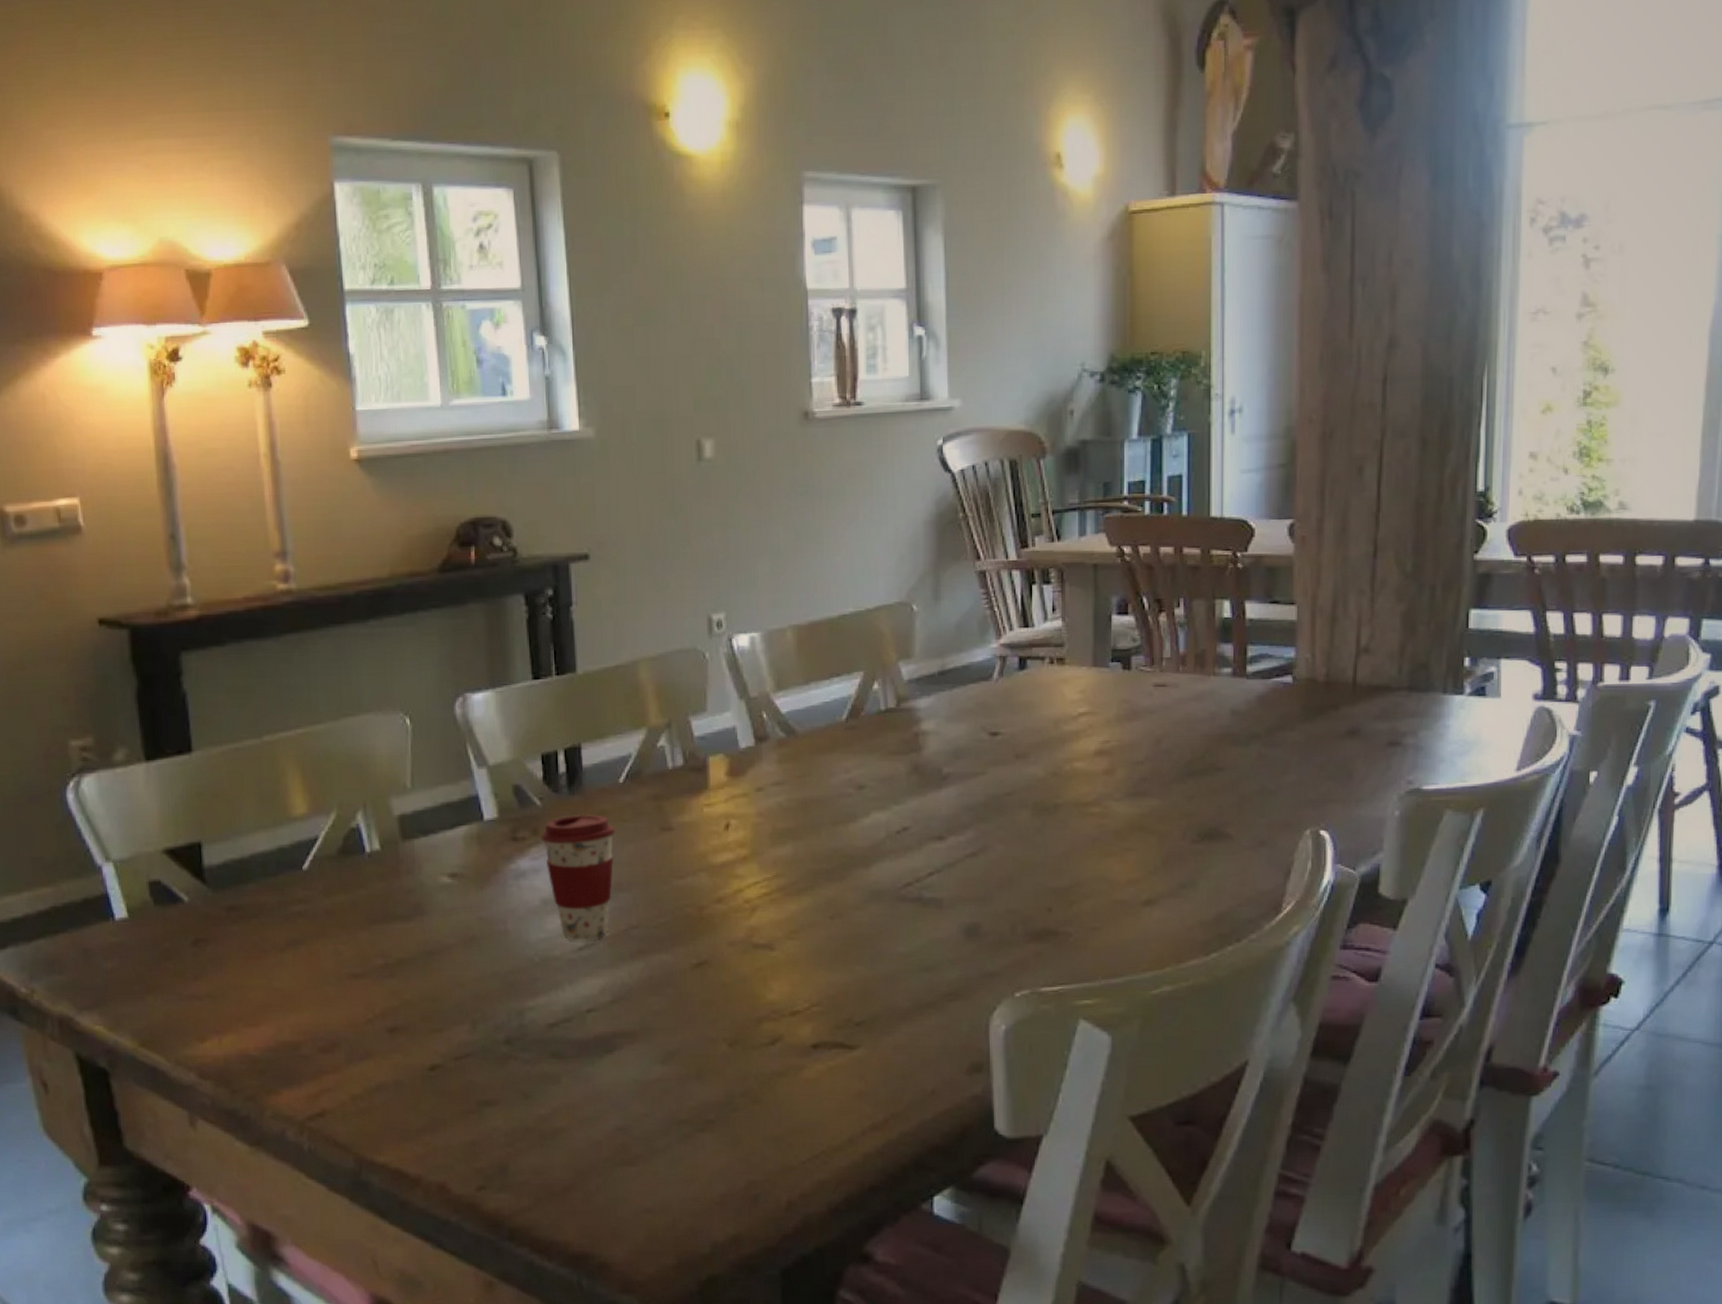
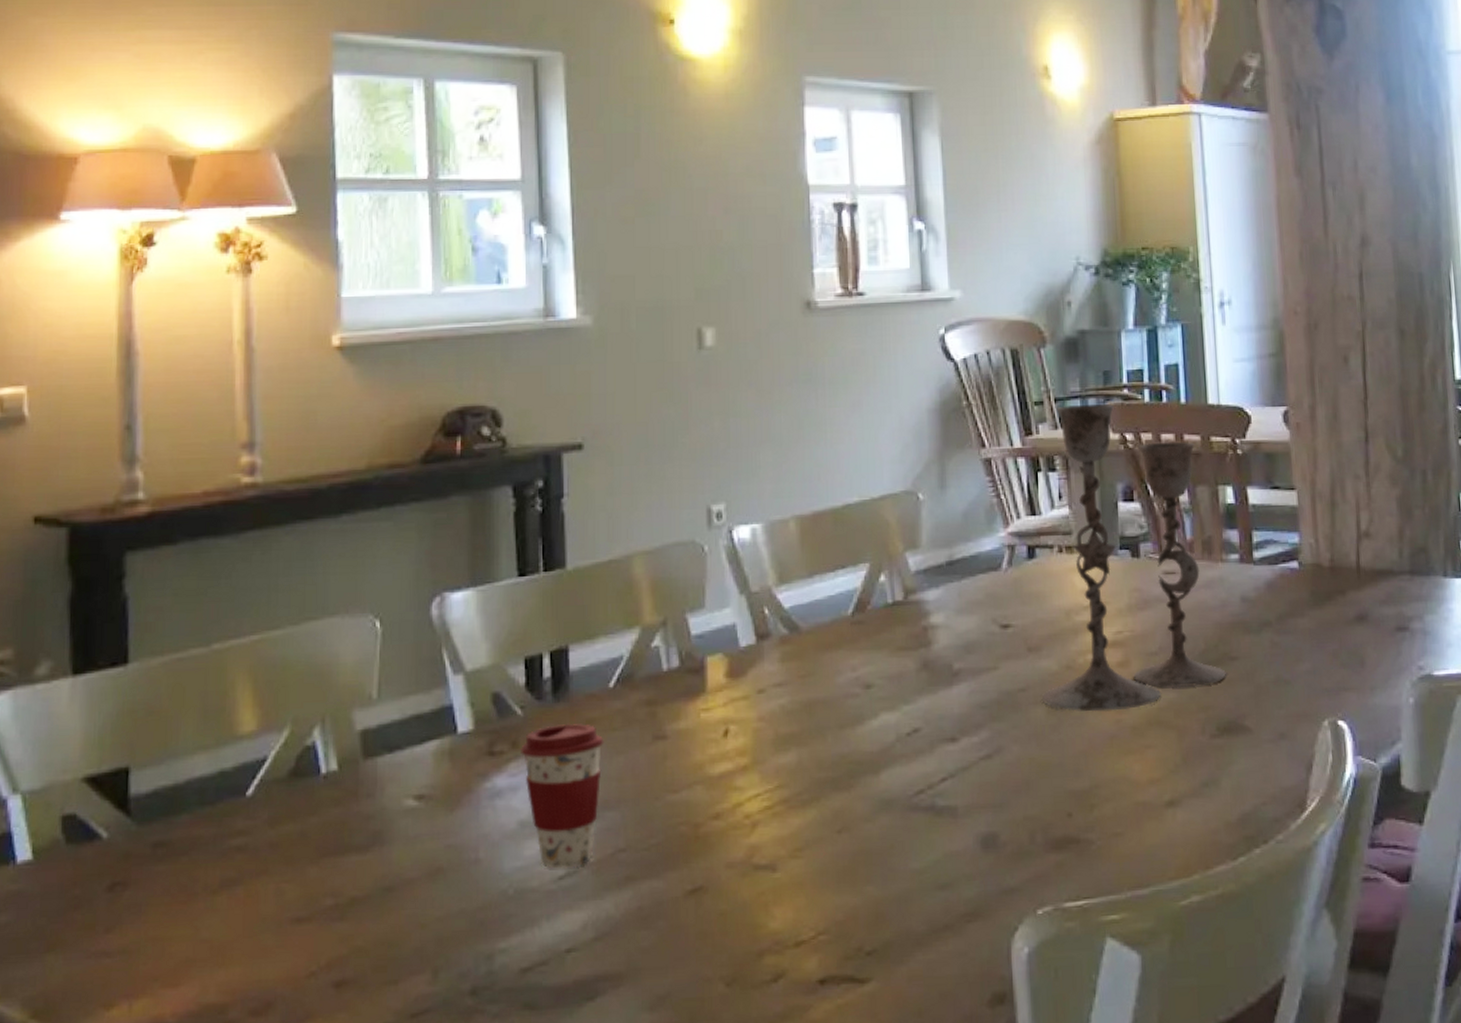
candlestick: none [1027,515,1211,816] -> present [1041,403,1226,712]

